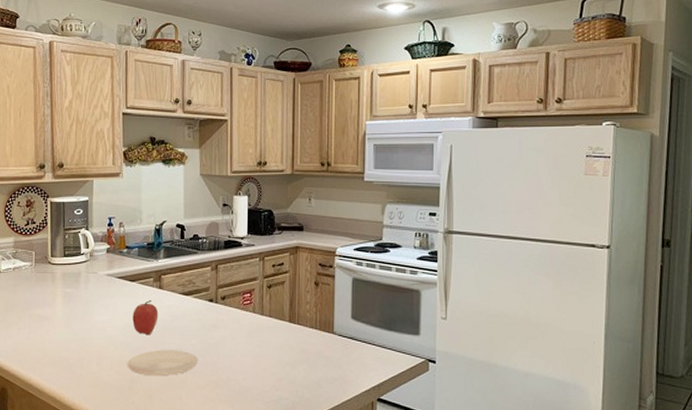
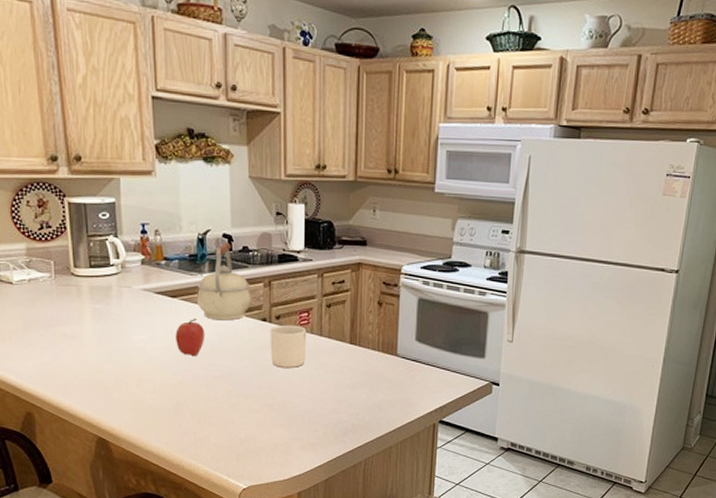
plate: present [127,350,198,376] -> none [171,372,251,400]
kettle: none [153,232,201,302] -> present [197,243,253,321]
mug: none [216,305,249,347] -> present [270,325,307,369]

